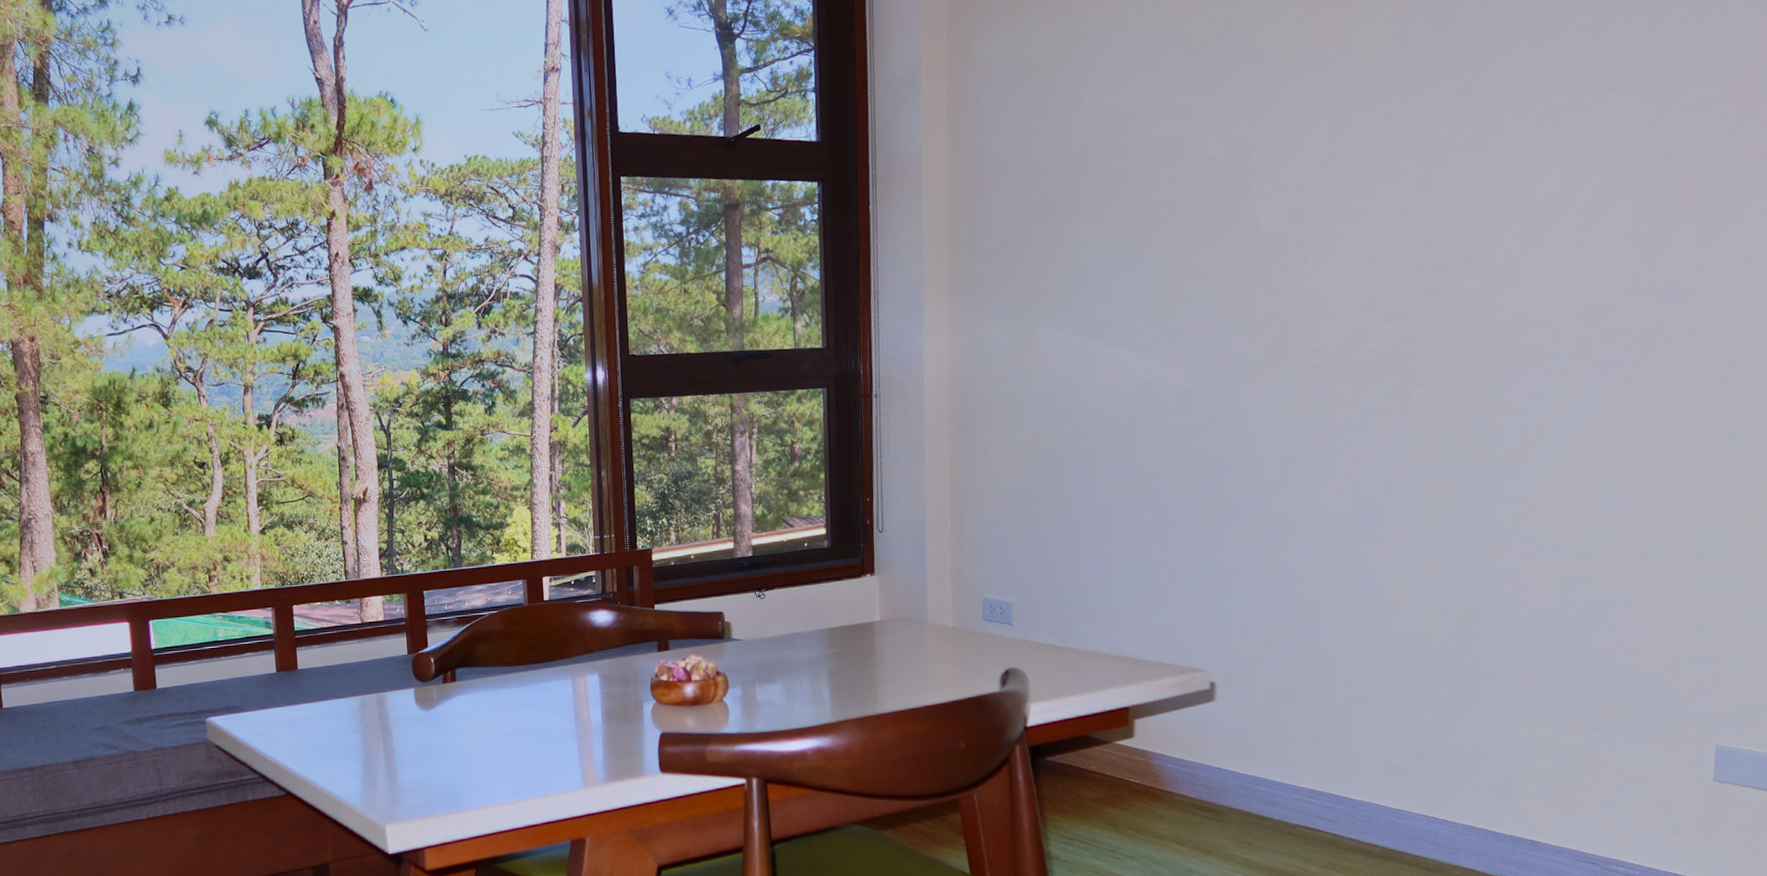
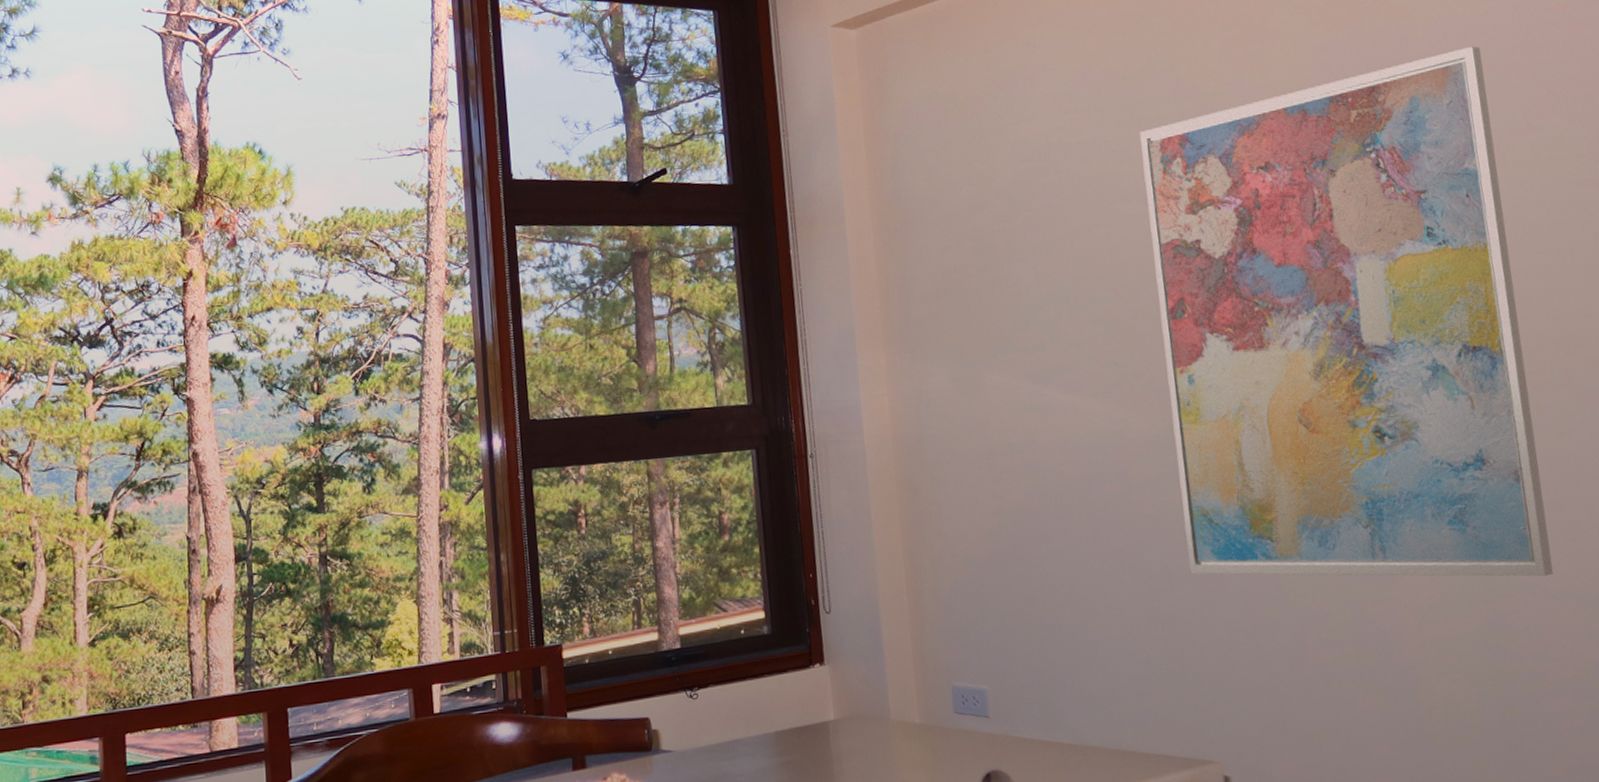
wall art: none [1203,16,1561,527] -> present [1139,46,1554,577]

